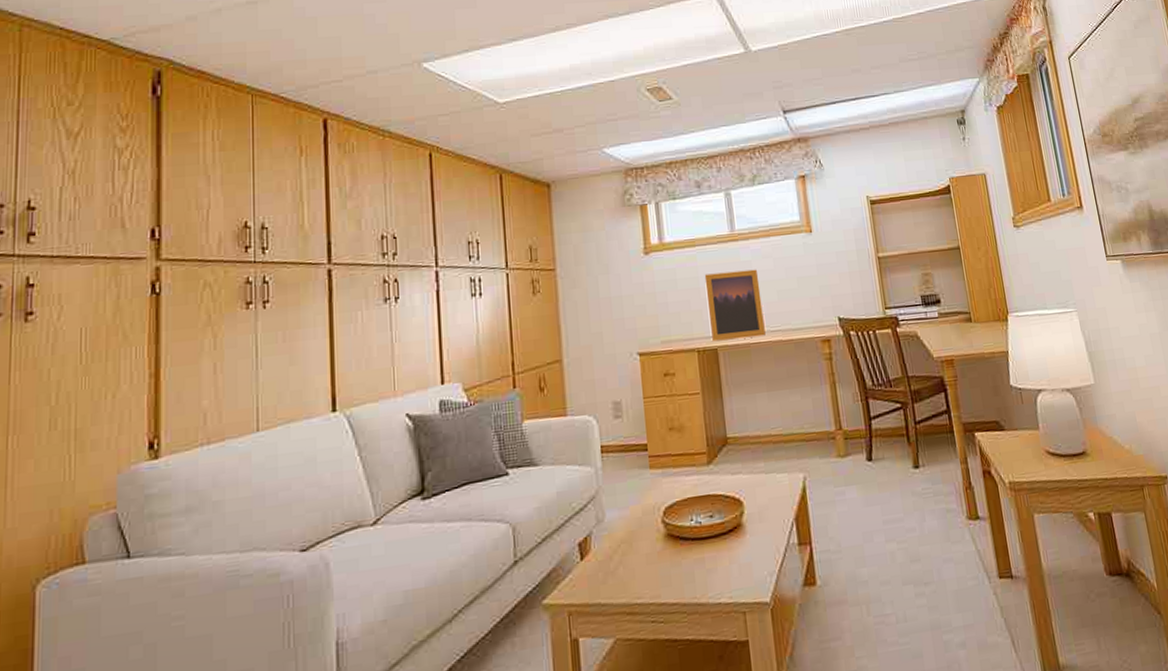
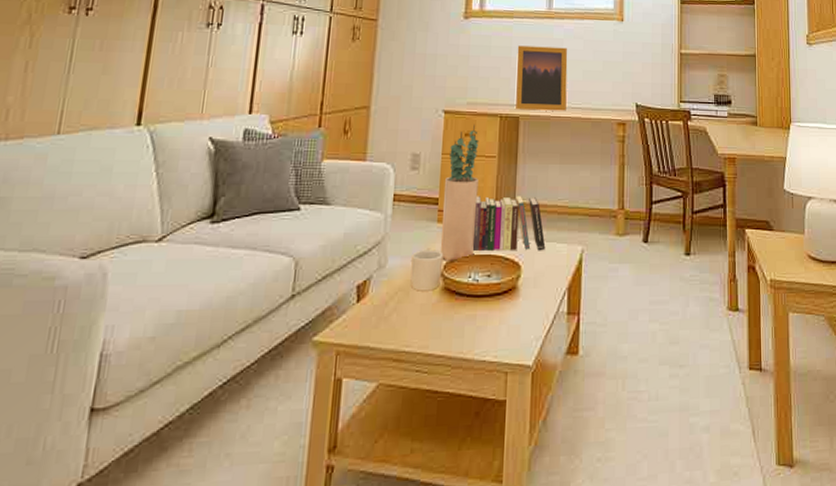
mug: none [629,496,663,542] -> present [410,249,444,291]
vase: none [651,362,692,508] -> present [439,124,479,262]
books: none [686,429,766,494] -> present [472,196,546,252]

